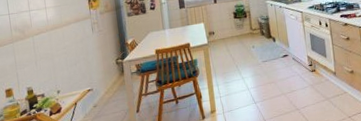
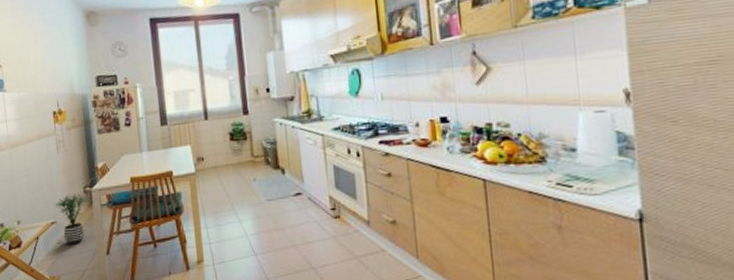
potted plant: none [91,65,123,107] -> present [55,194,91,245]

